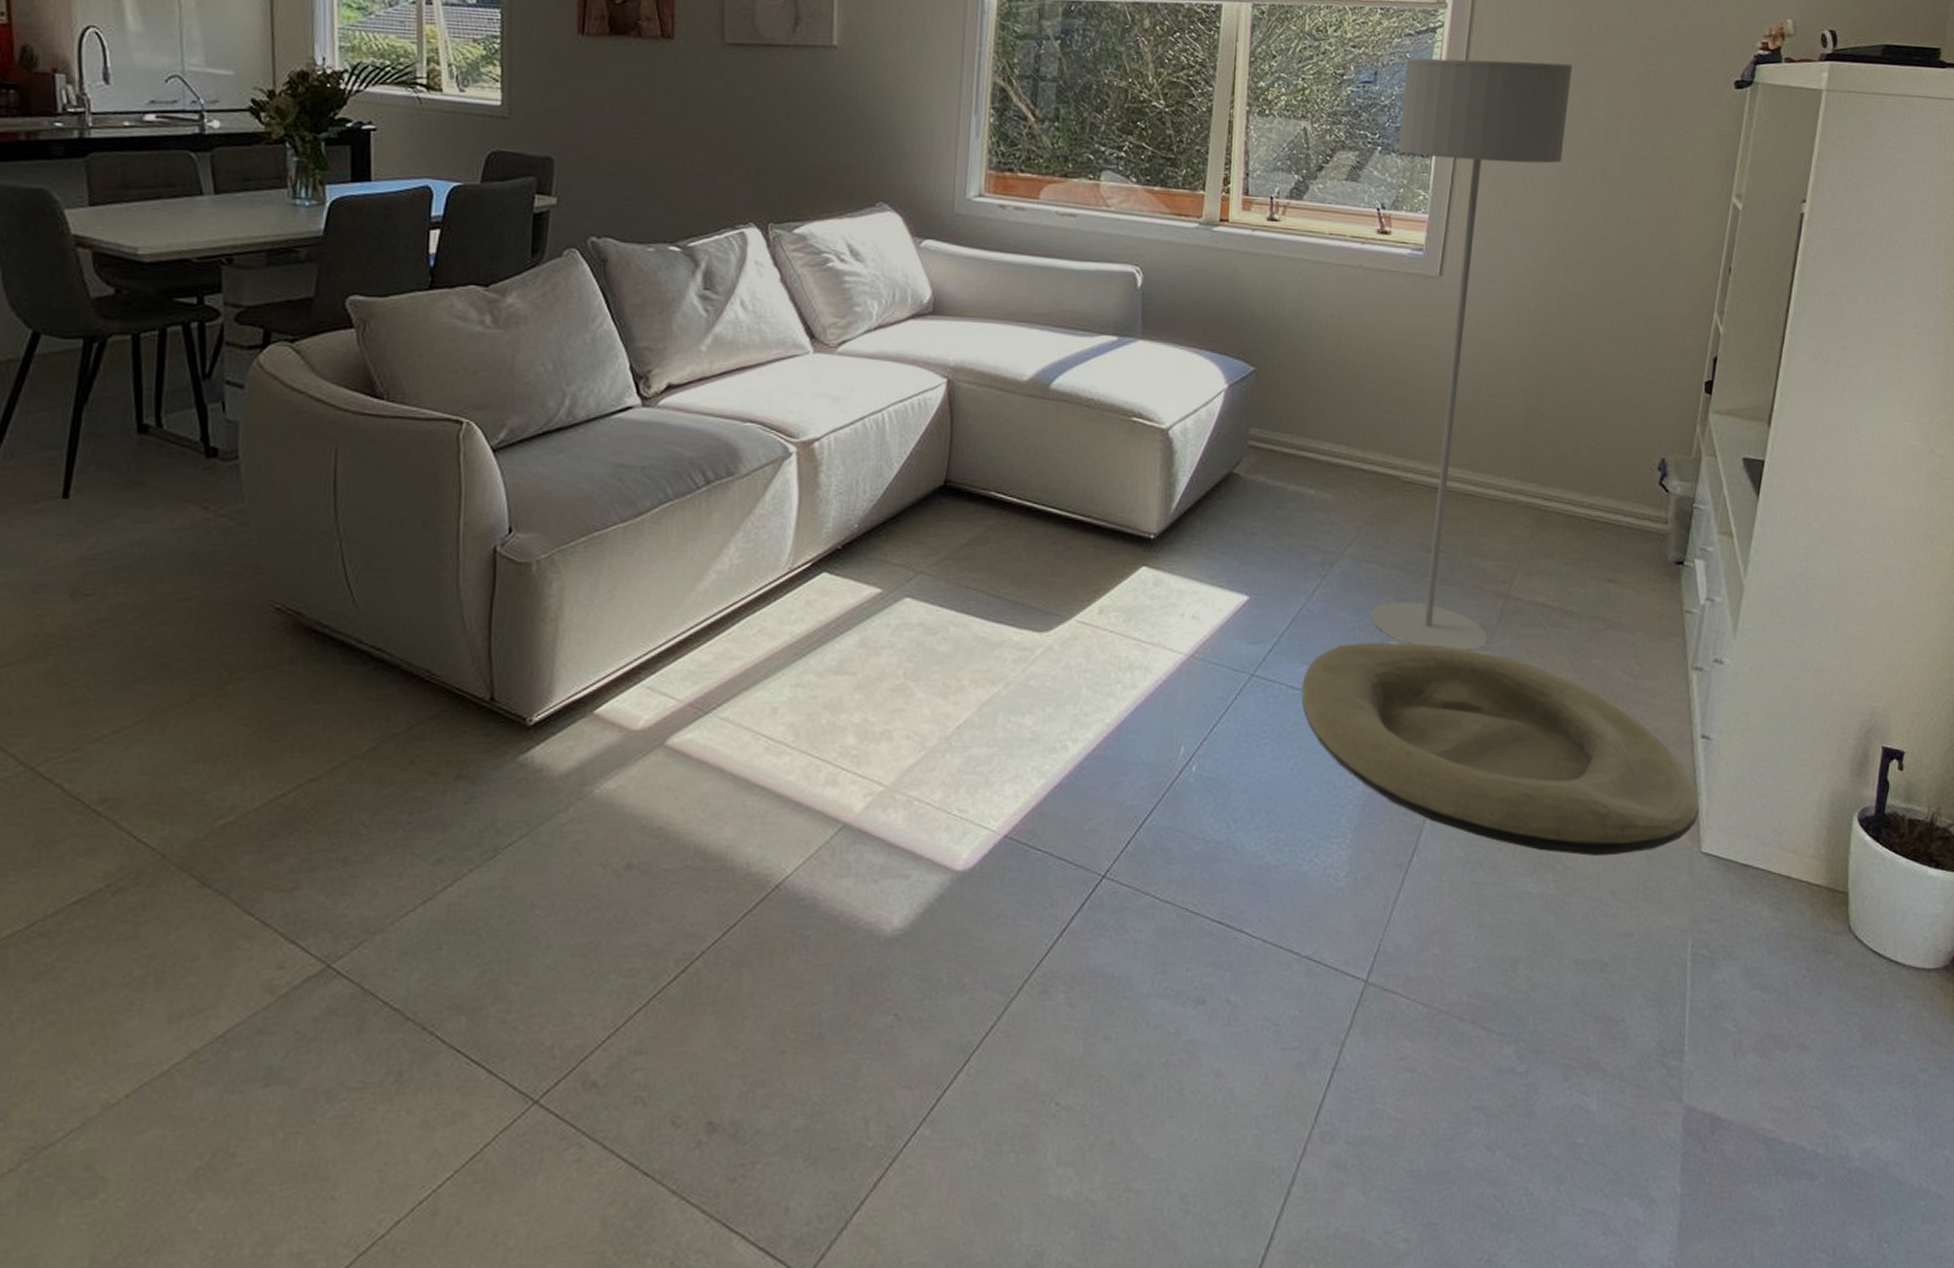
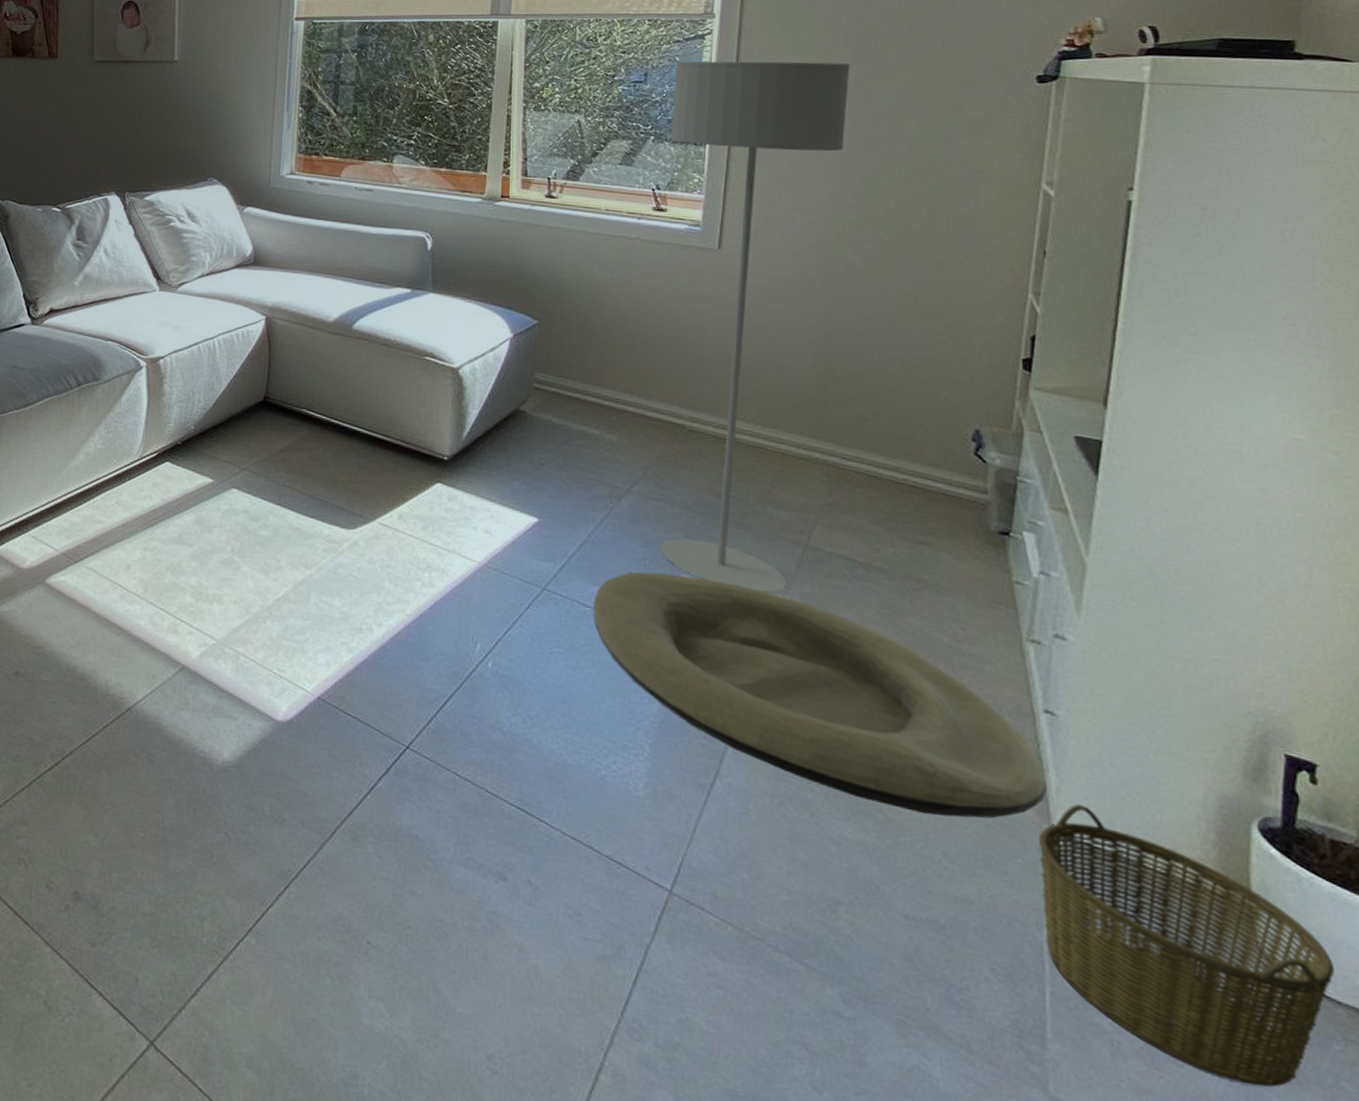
basket: none [1688,823,1903,1055] -> present [1038,804,1335,1087]

